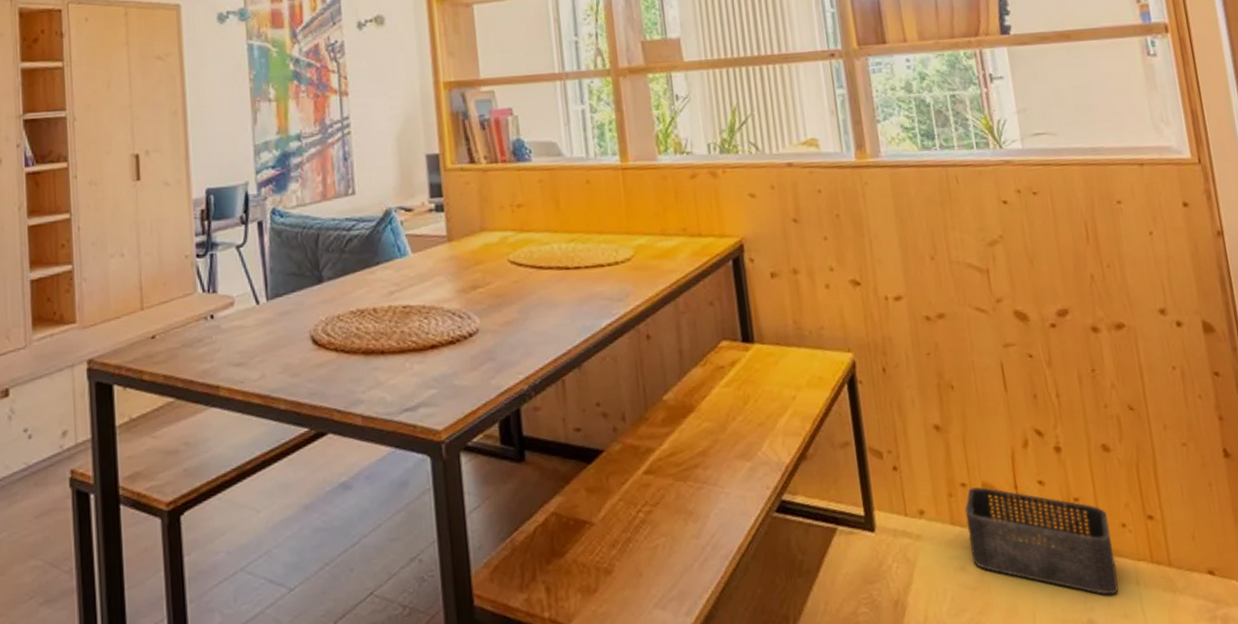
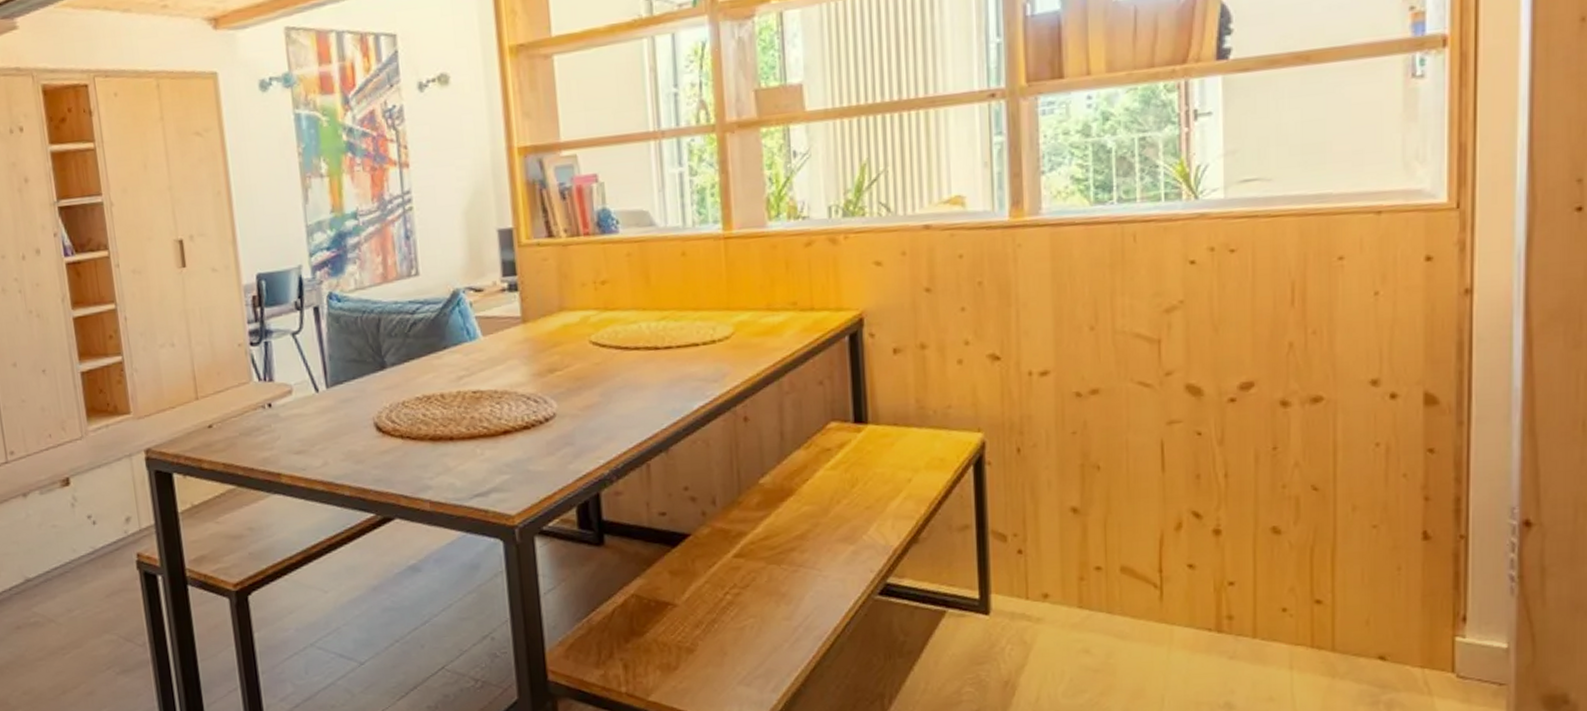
storage bin: present [964,487,1119,595] -> none [1096,571,1268,679]

